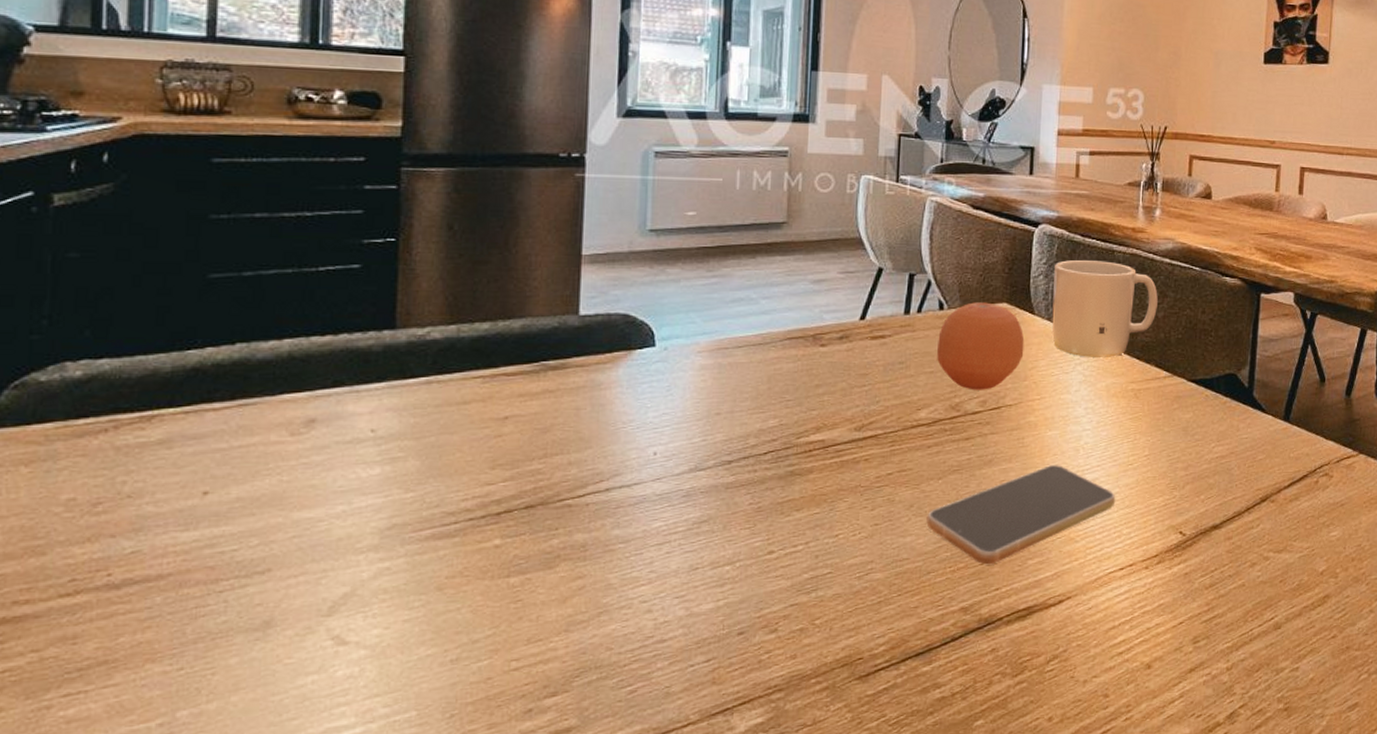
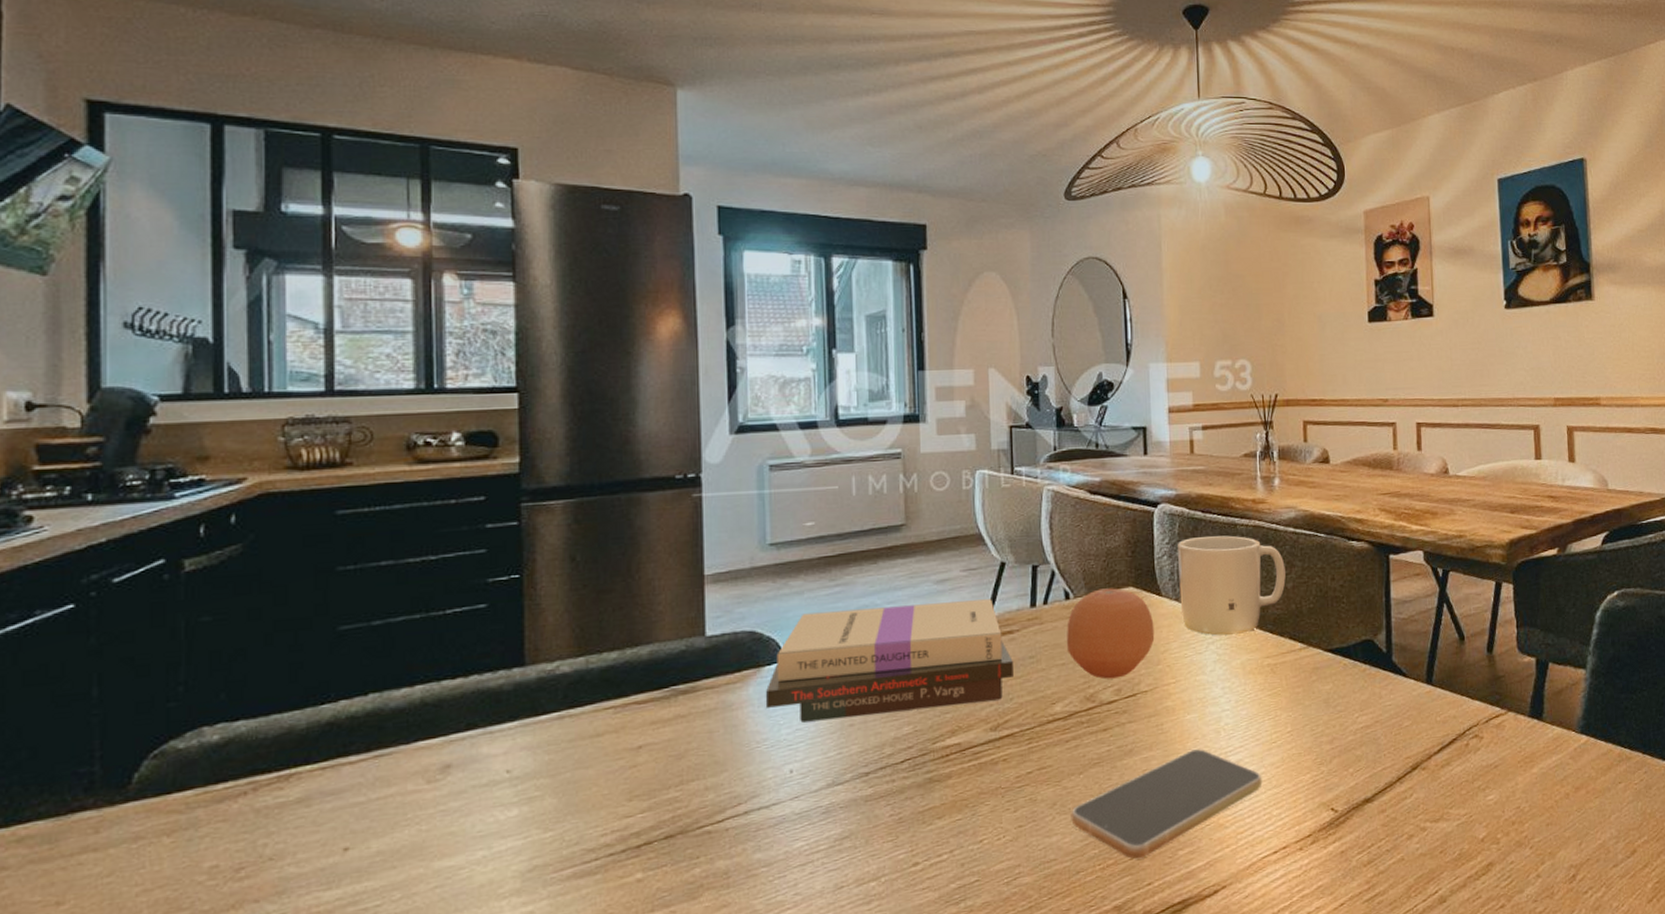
books: none [634,301,884,407] -> present [765,599,1014,723]

